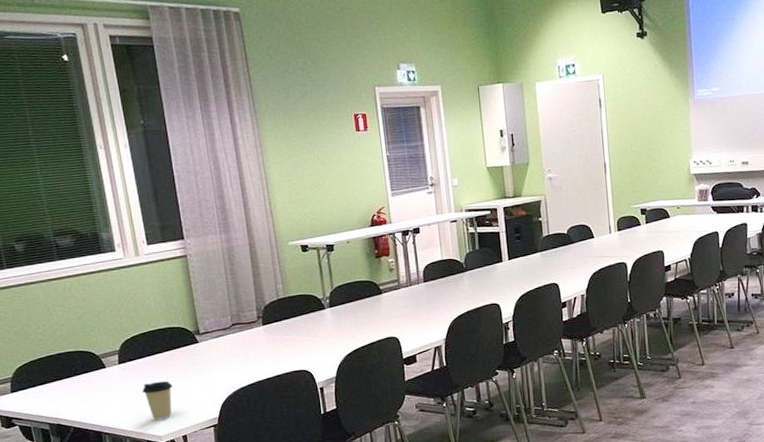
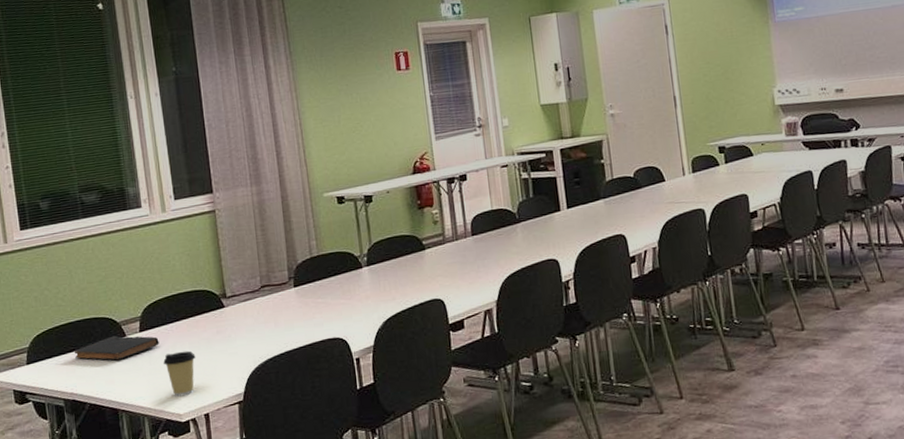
book: none [57,367,138,389] -> present [75,335,159,361]

